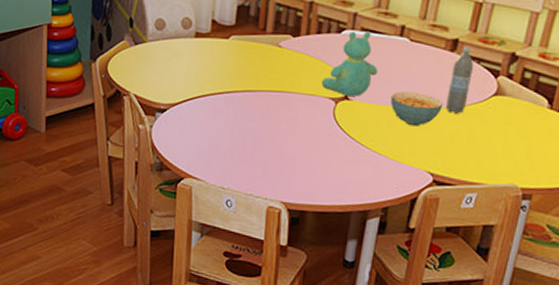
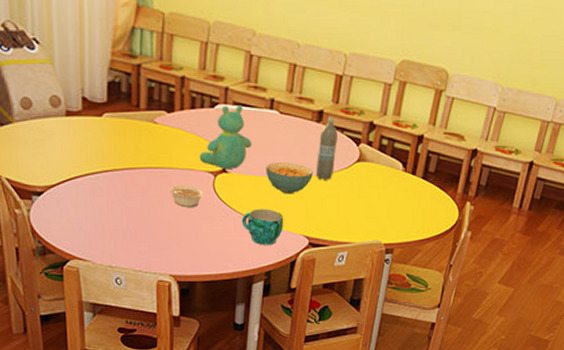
legume: none [289,110,323,133] -> present [170,186,204,207]
cup: none [360,139,407,179] -> present [241,209,284,245]

